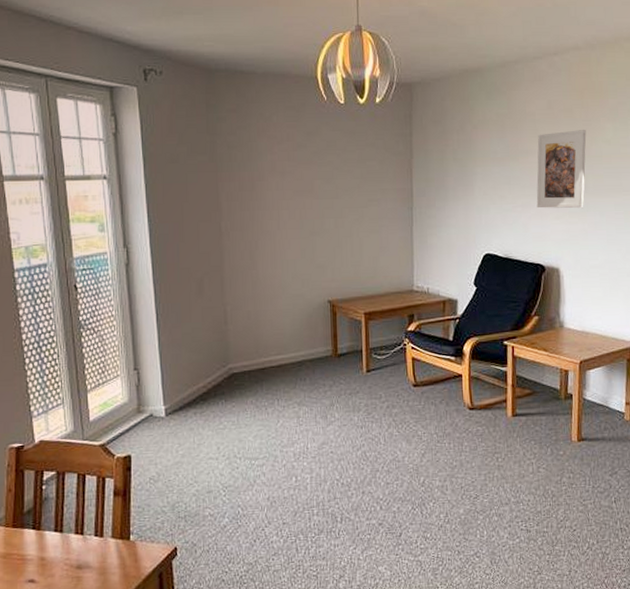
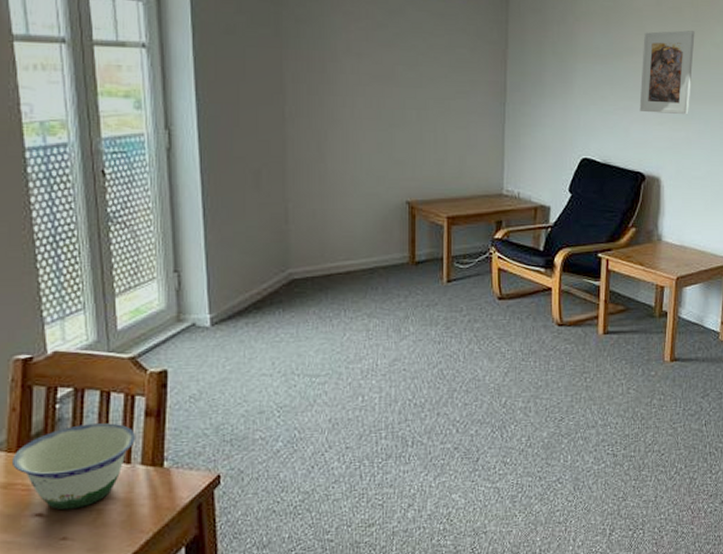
bowl: none [10,501,108,577] -> present [13,423,137,510]

